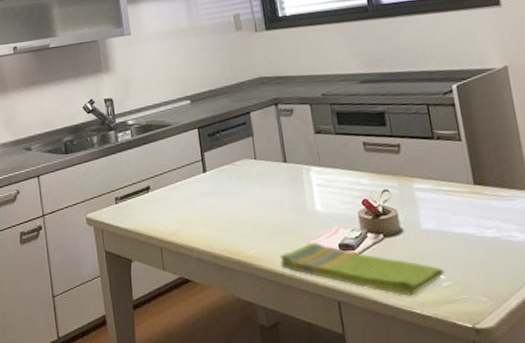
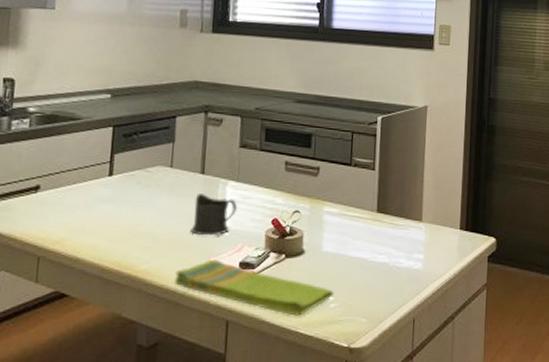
cup: none [283,181,326,221] -> present [191,194,238,236]

